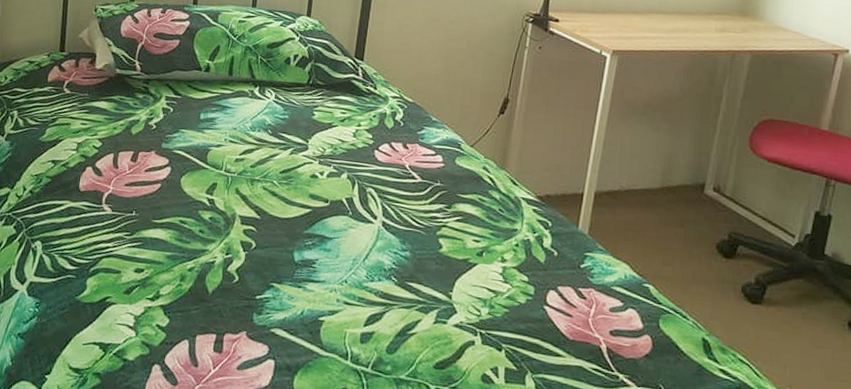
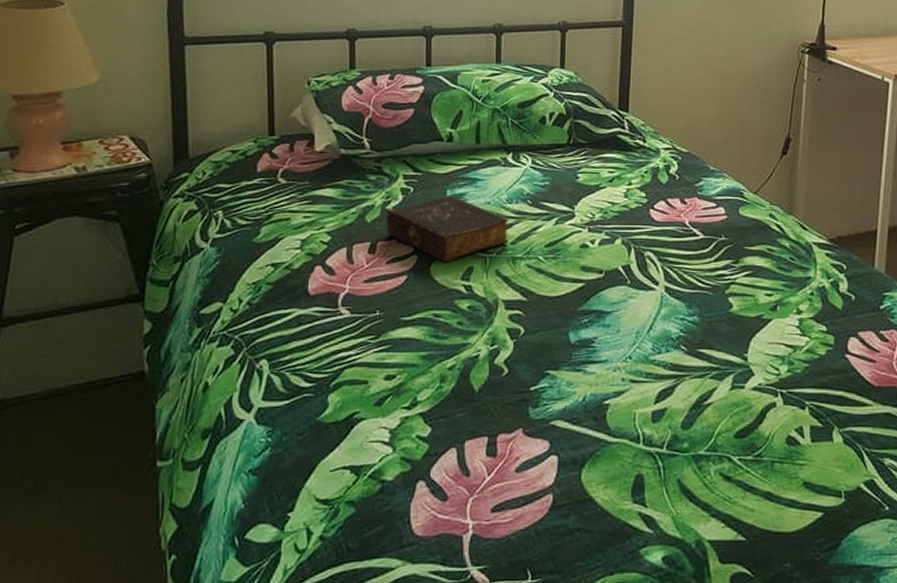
book: none [147,118,251,177] -> present [386,195,509,263]

